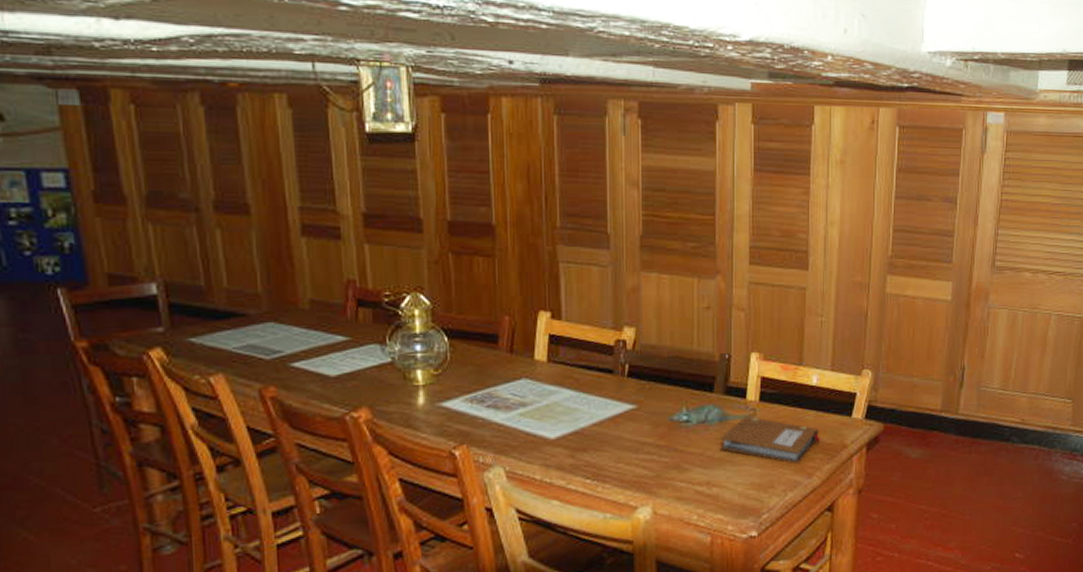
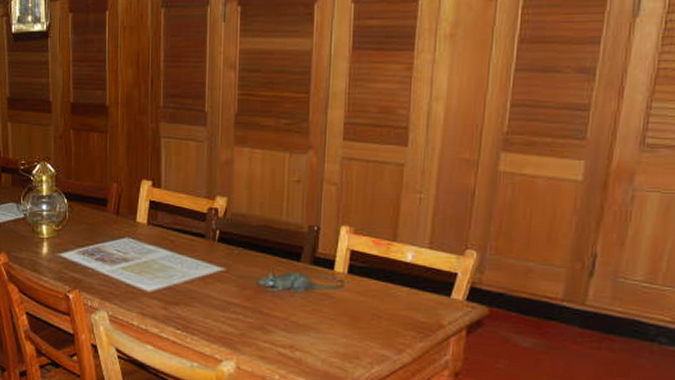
notebook: present [719,416,820,464] -> none [304,287,413,338]

